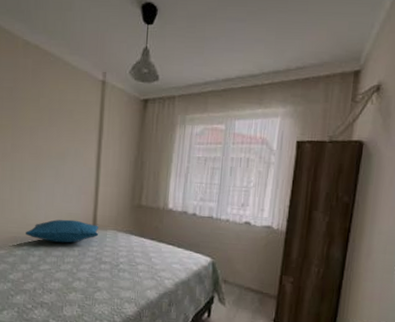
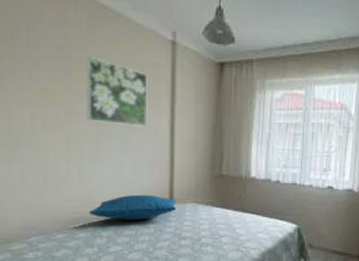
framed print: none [28,95,80,158] -> present [86,55,148,127]

